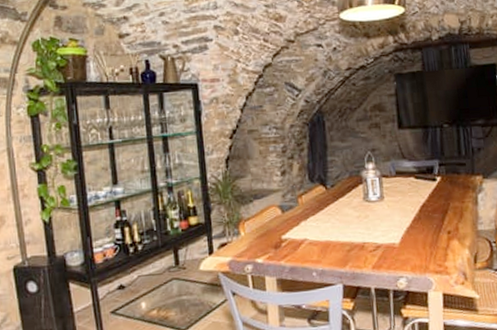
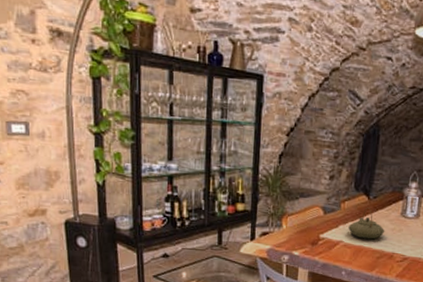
teapot: none [310,197,351,233] -> present [348,207,385,240]

